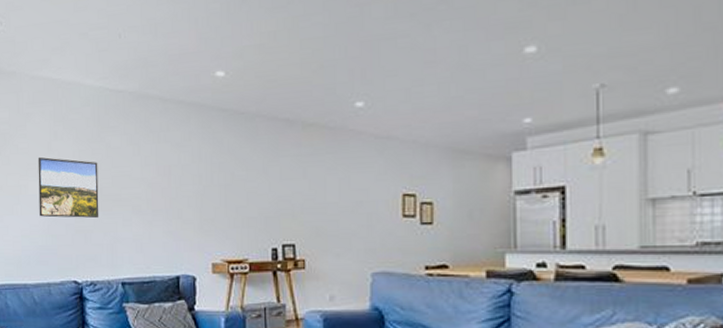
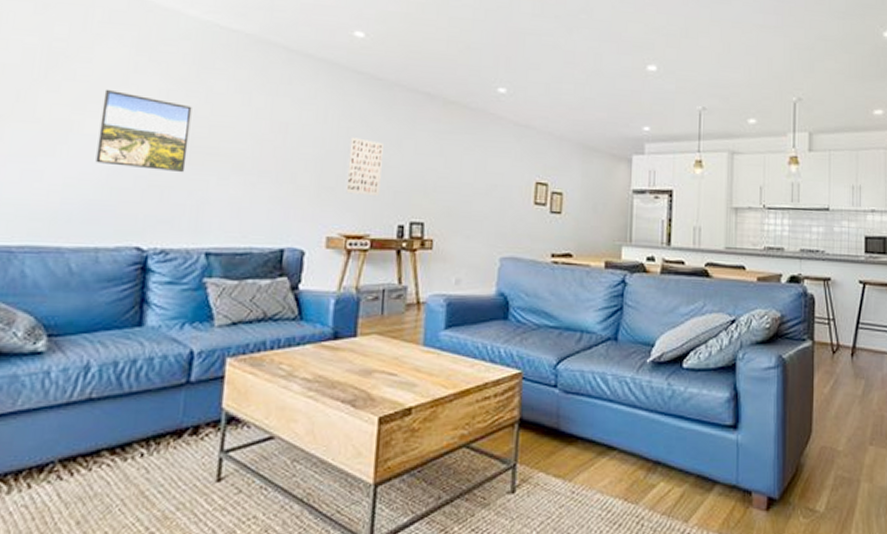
wall art: none [221,171,253,224] -> present [344,137,383,197]

